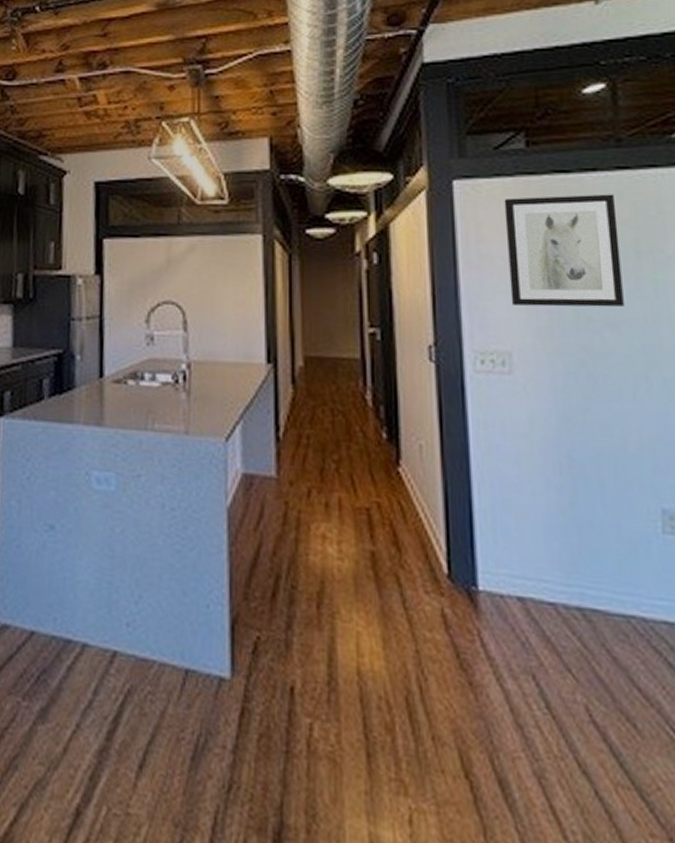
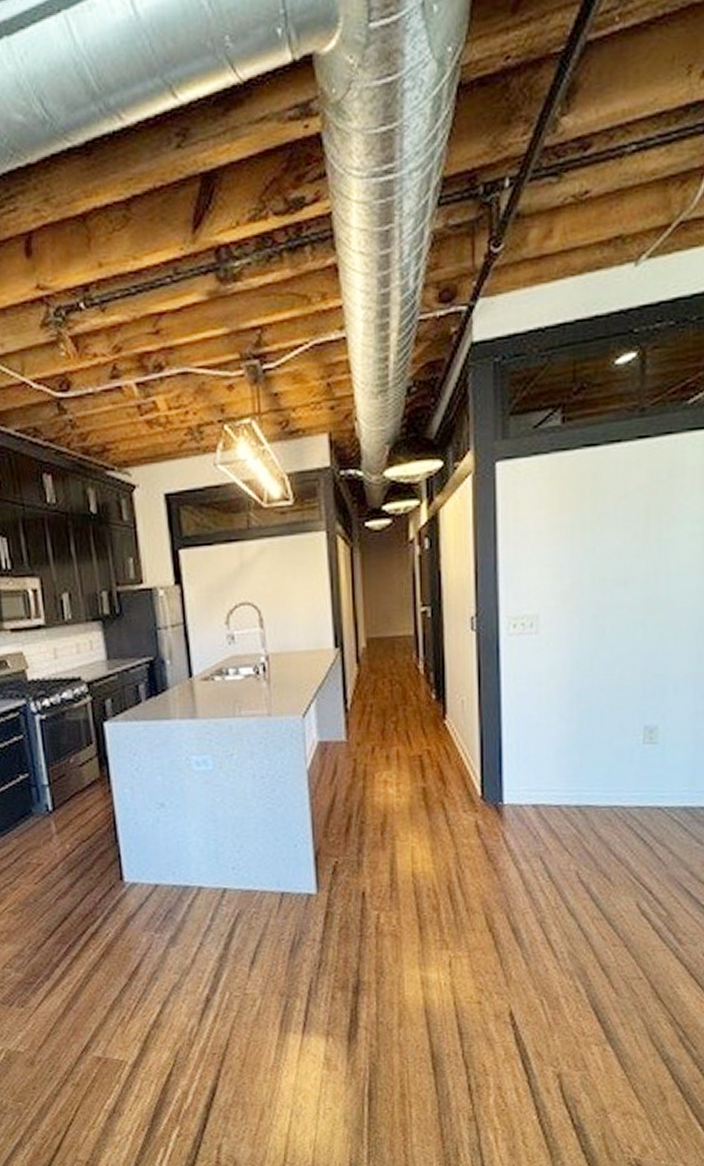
wall art: present [504,194,624,307] -> none [540,463,634,574]

